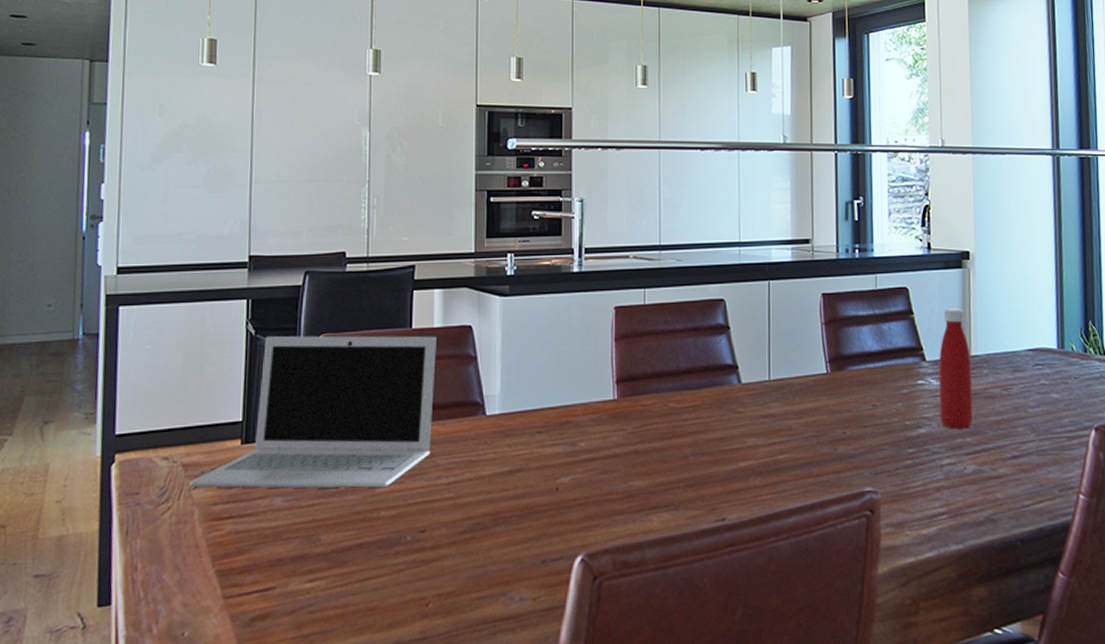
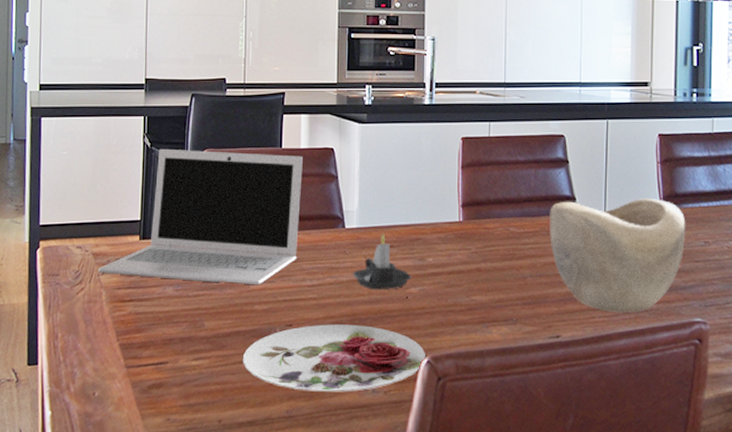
plate: none [367,524,579,607] -> present [243,324,425,392]
candle: none [494,418,562,483] -> present [352,233,411,290]
decorative bowl: none [711,362,853,488] -> present [550,199,686,313]

